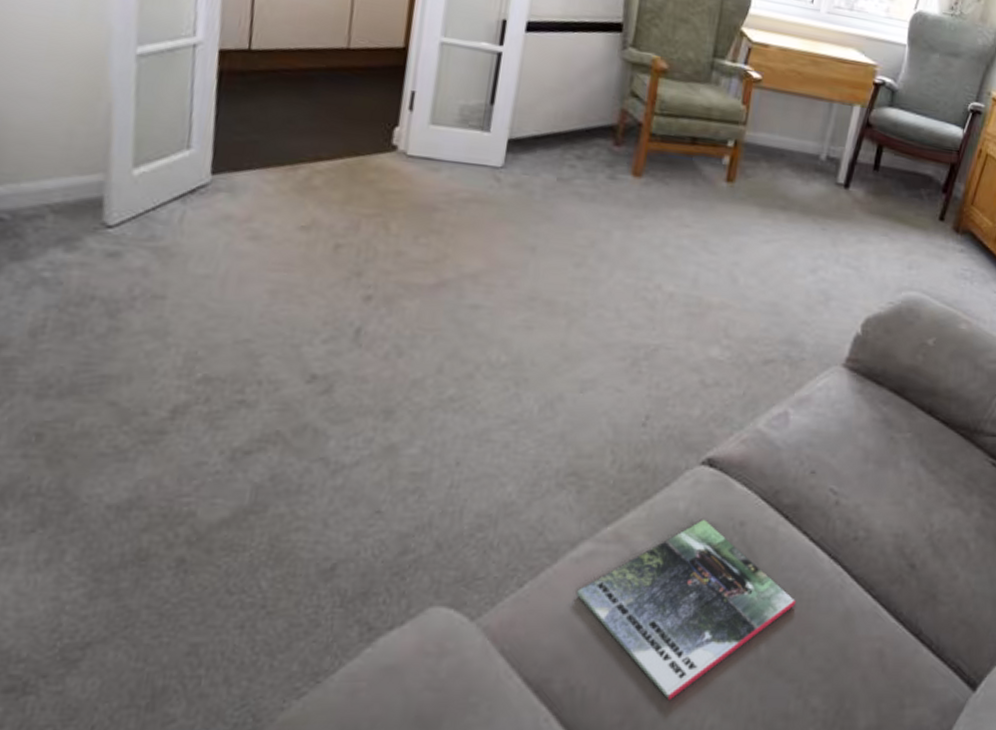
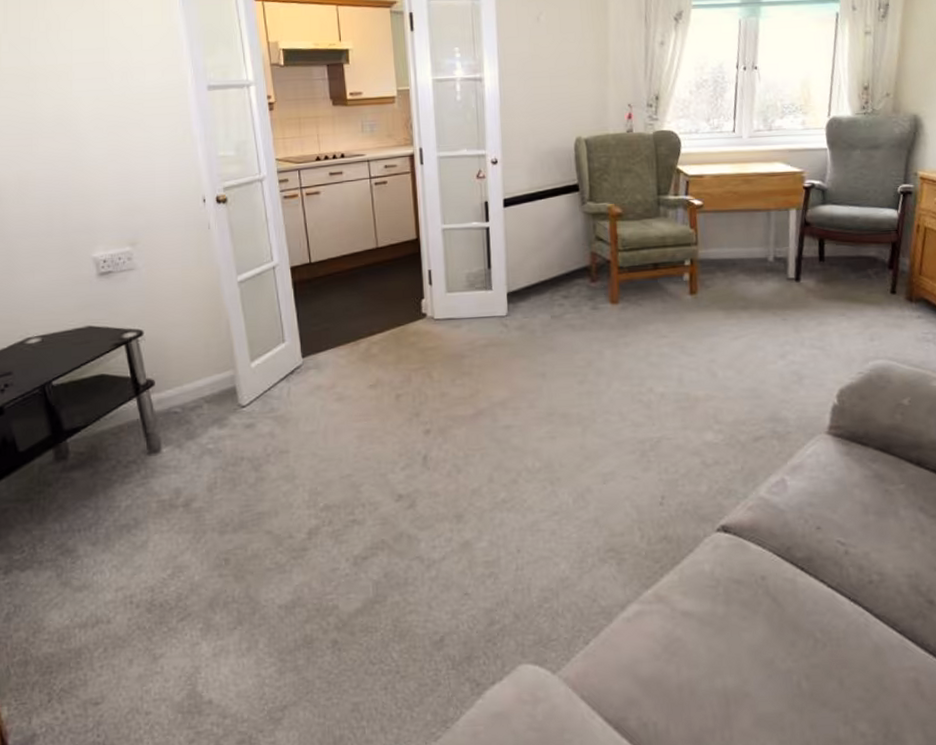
magazine: present [577,519,797,701] -> none [633,577,827,731]

